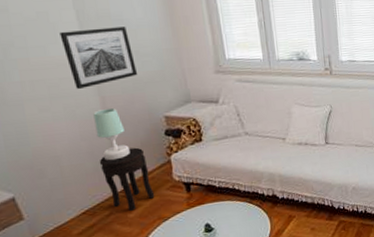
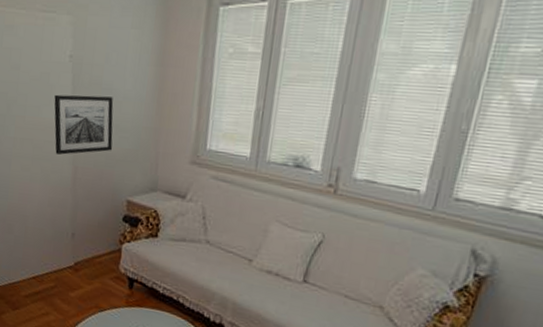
table lamp: present [93,107,130,161] -> none [61,179,88,234]
side table: present [99,147,155,211] -> none [57,225,99,290]

